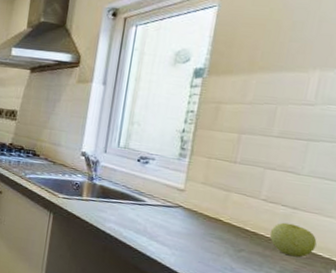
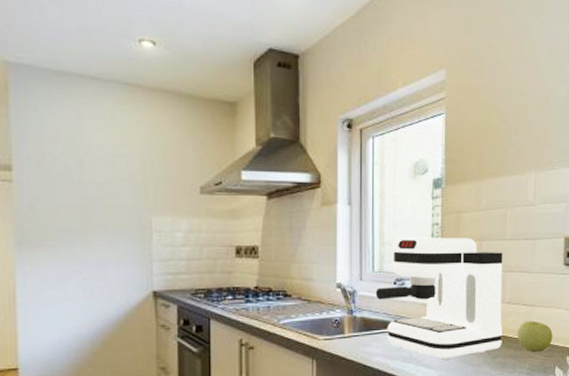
coffee maker: none [117,119,266,245] -> present [375,237,503,361]

